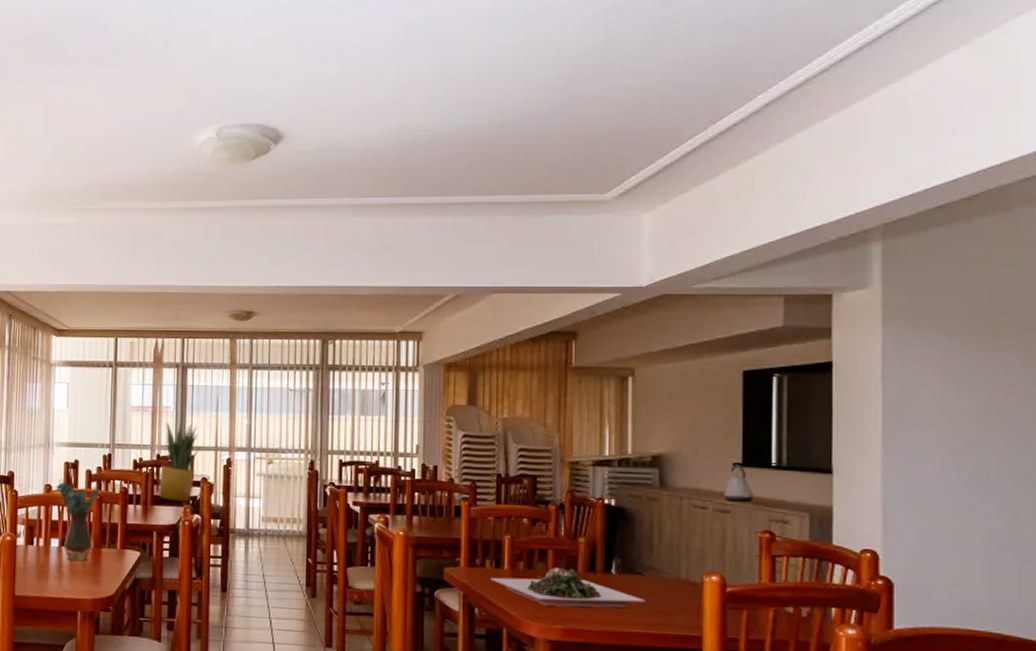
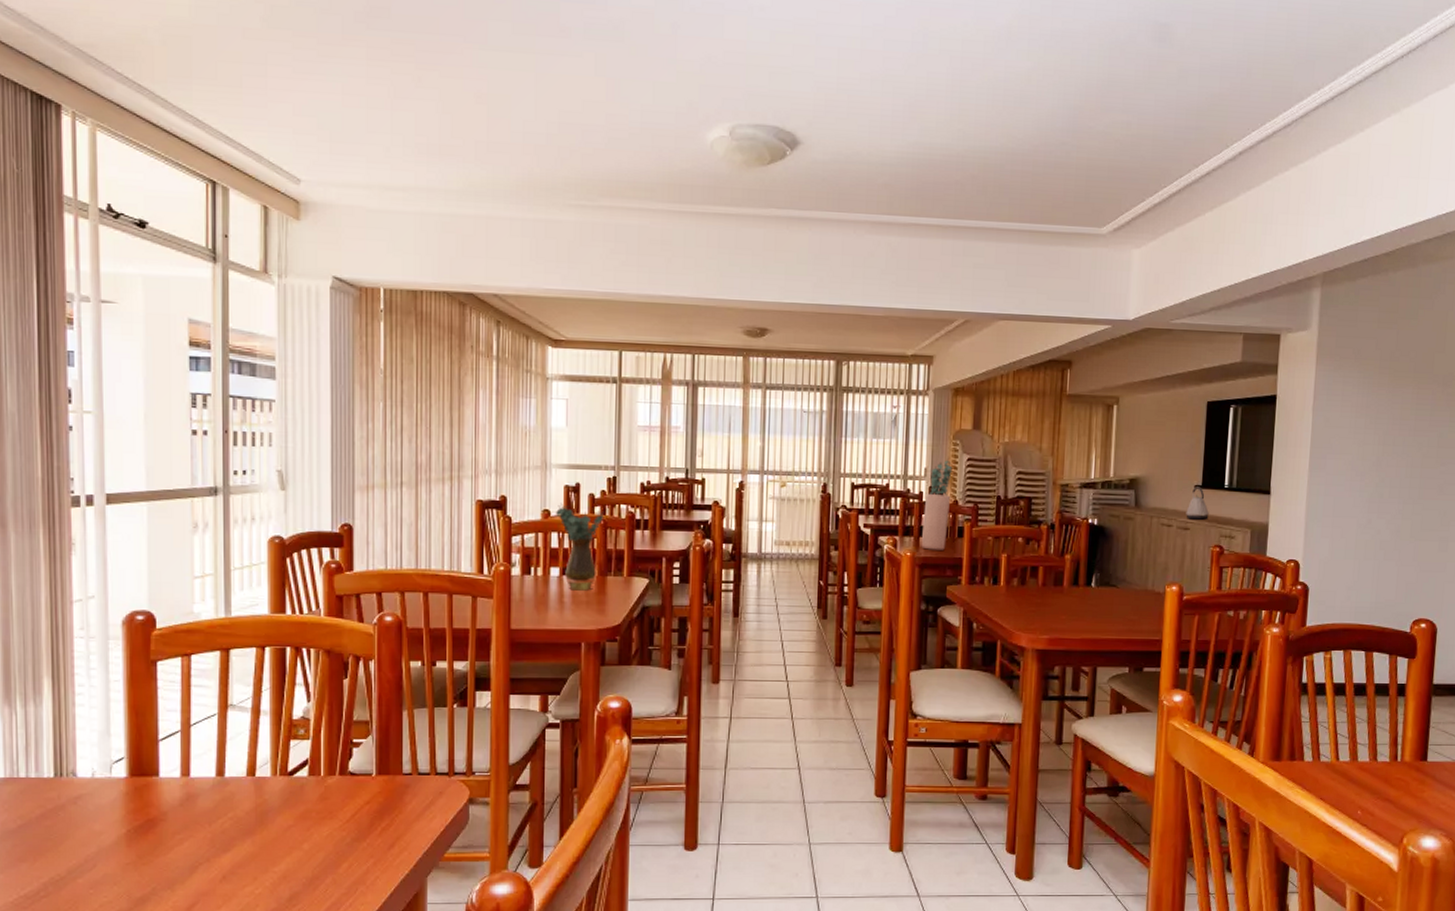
planter: present [159,423,201,502] -> none [668,444,713,527]
vase: none [414,433,447,530] -> present [921,457,953,550]
salad: present [490,567,645,608] -> none [987,582,1118,618]

